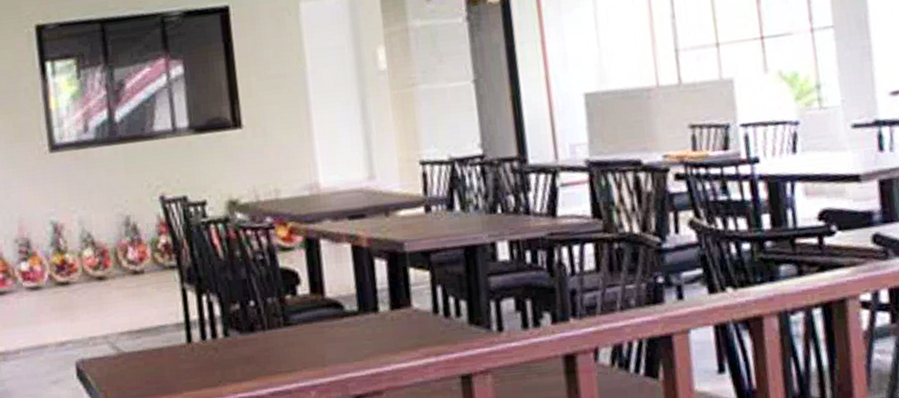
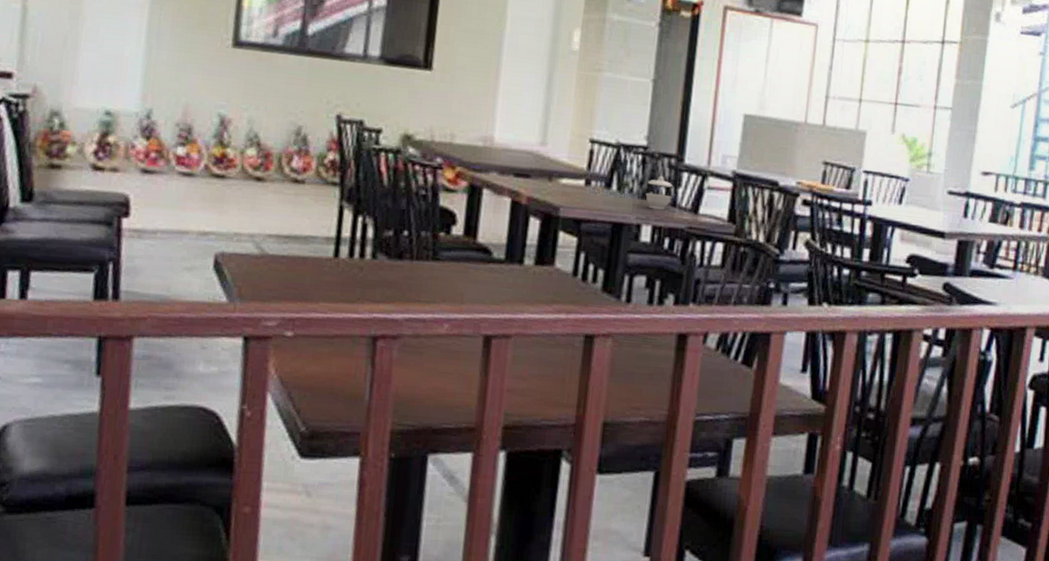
sugar bowl: none [493,183,524,223] -> present [645,176,674,210]

